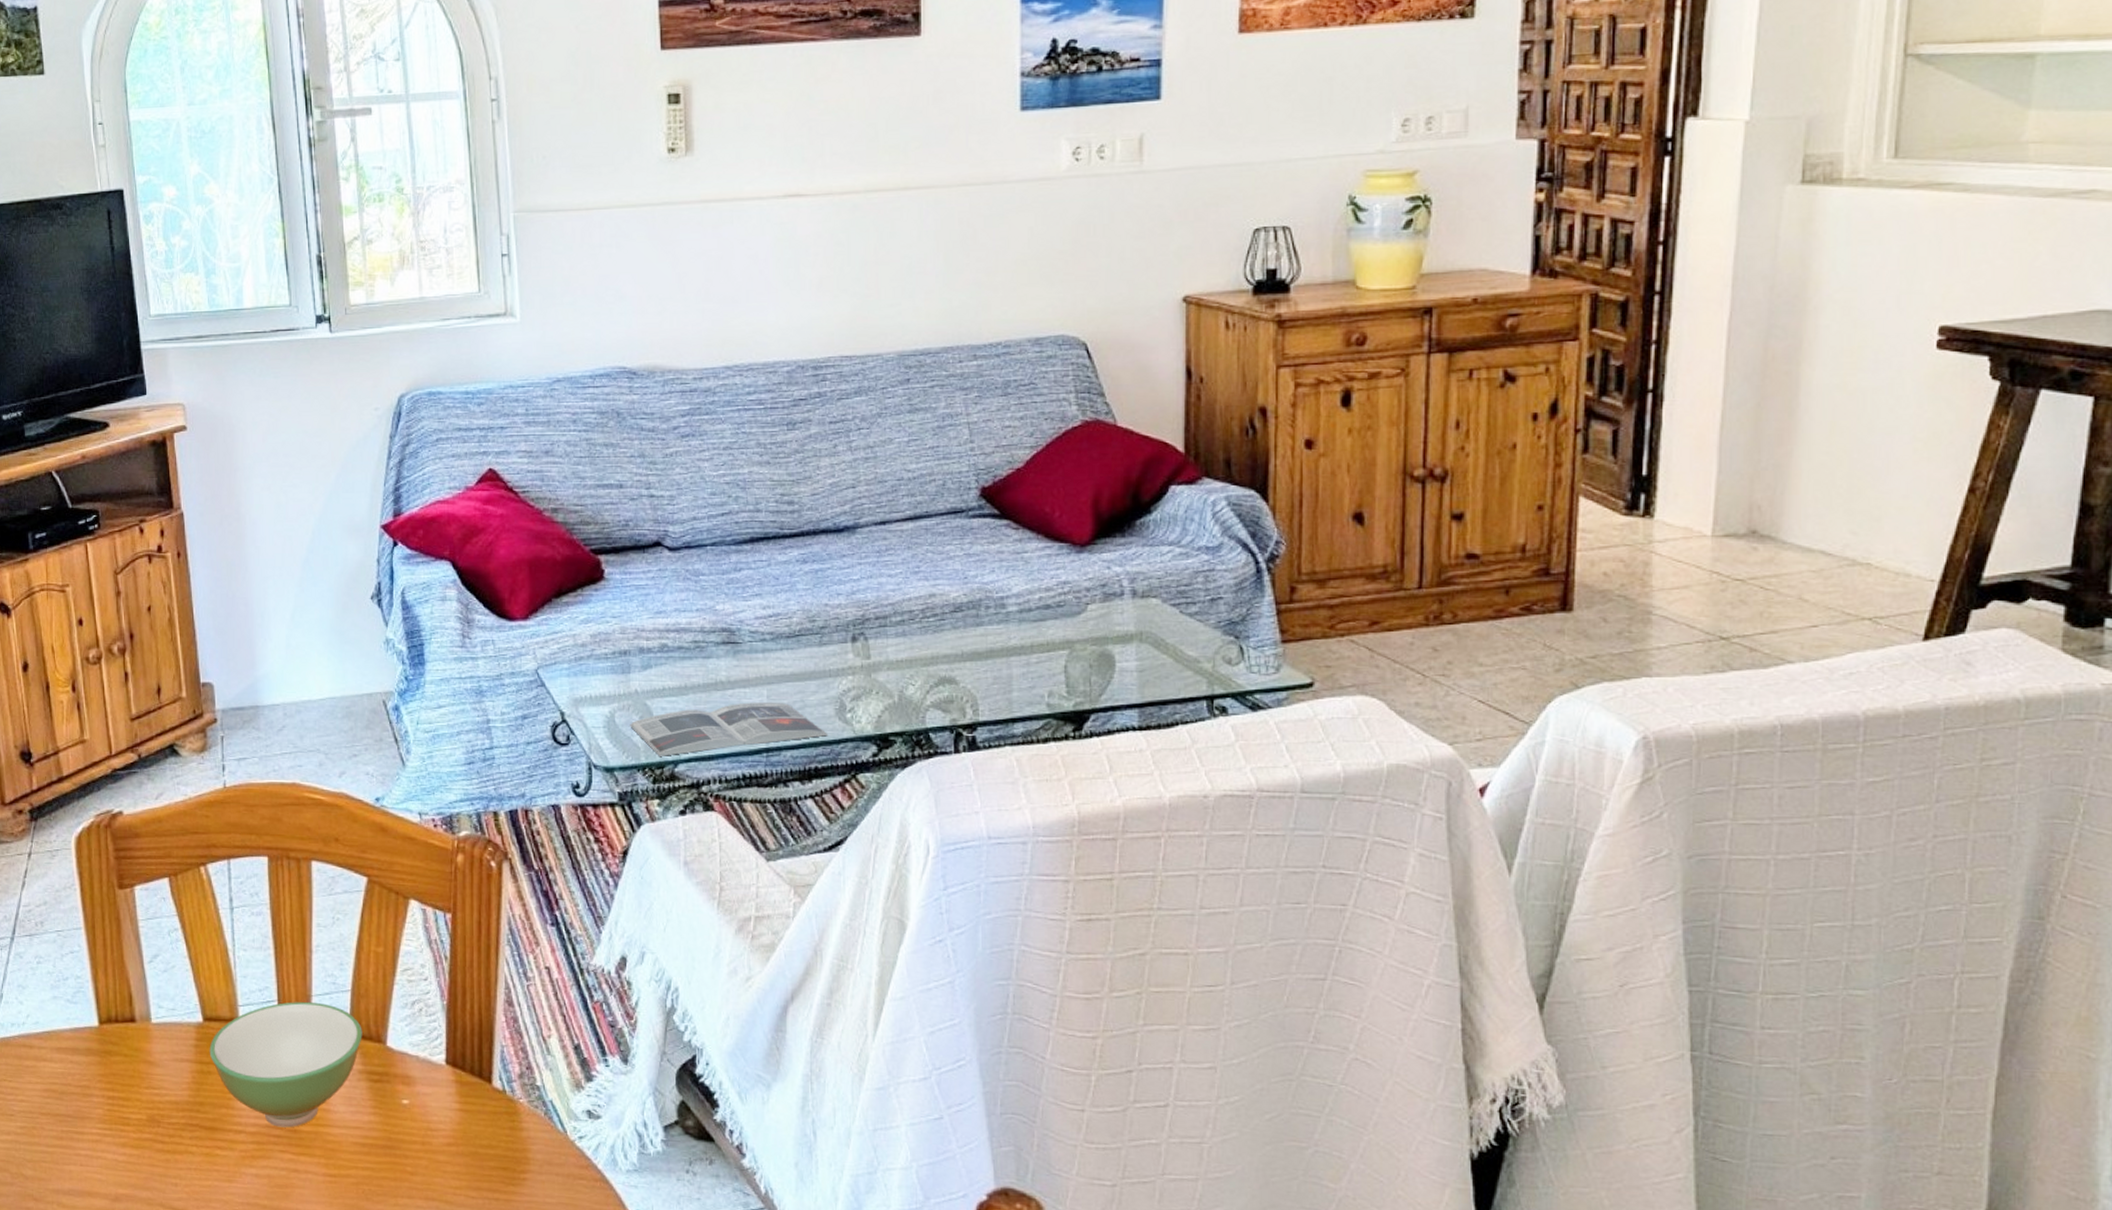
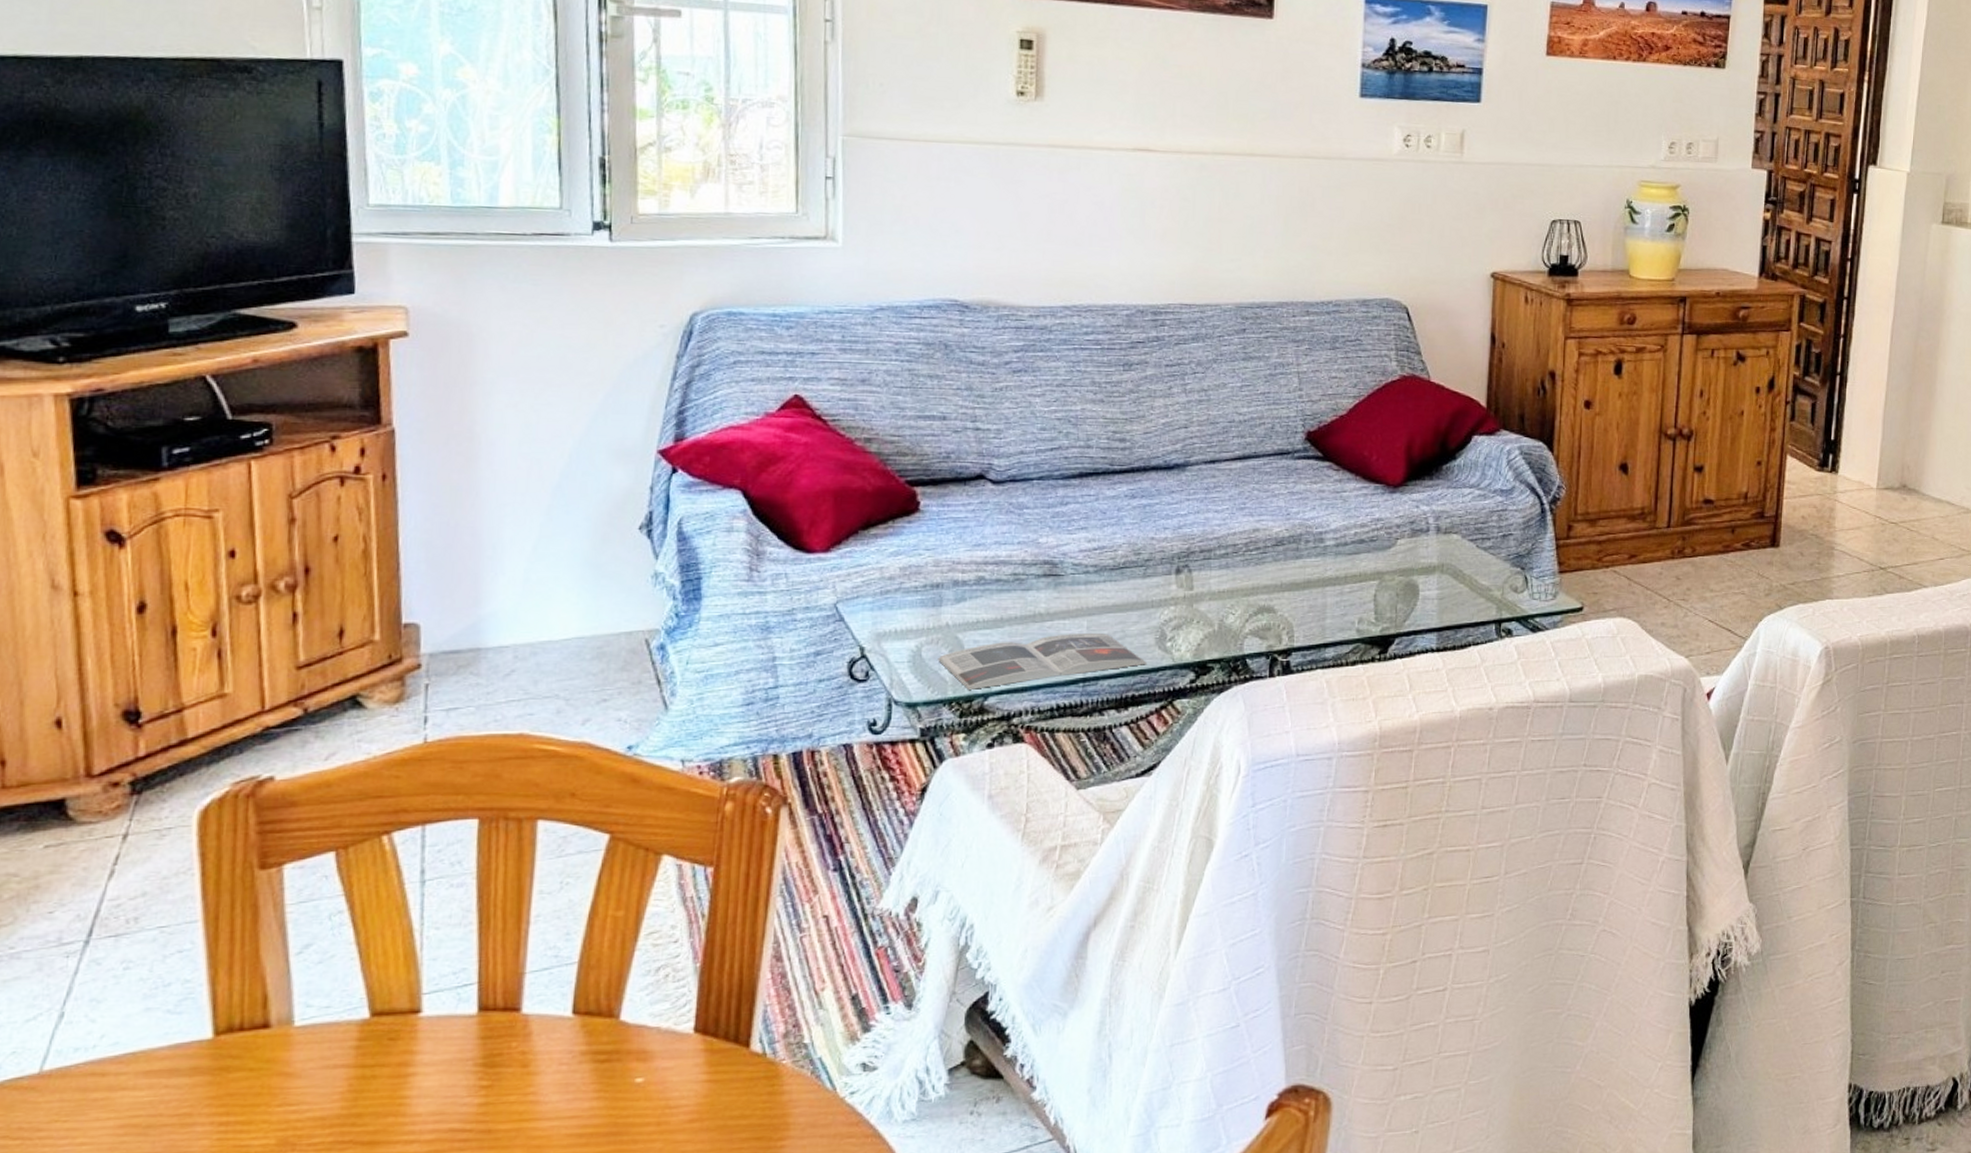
bowl: present [209,1001,362,1128] -> none [375,979,590,1130]

